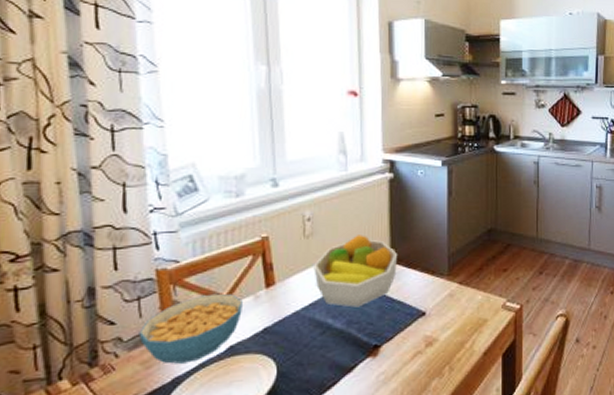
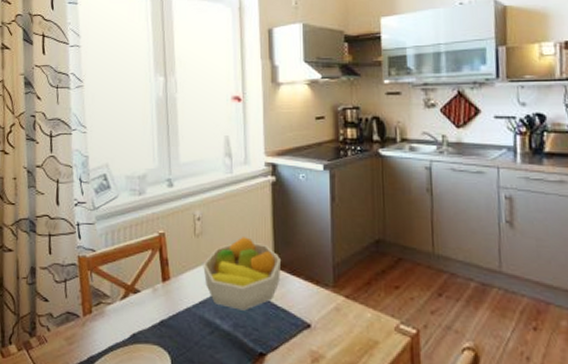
cereal bowl: present [138,293,243,364] -> none [64,282,143,345]

